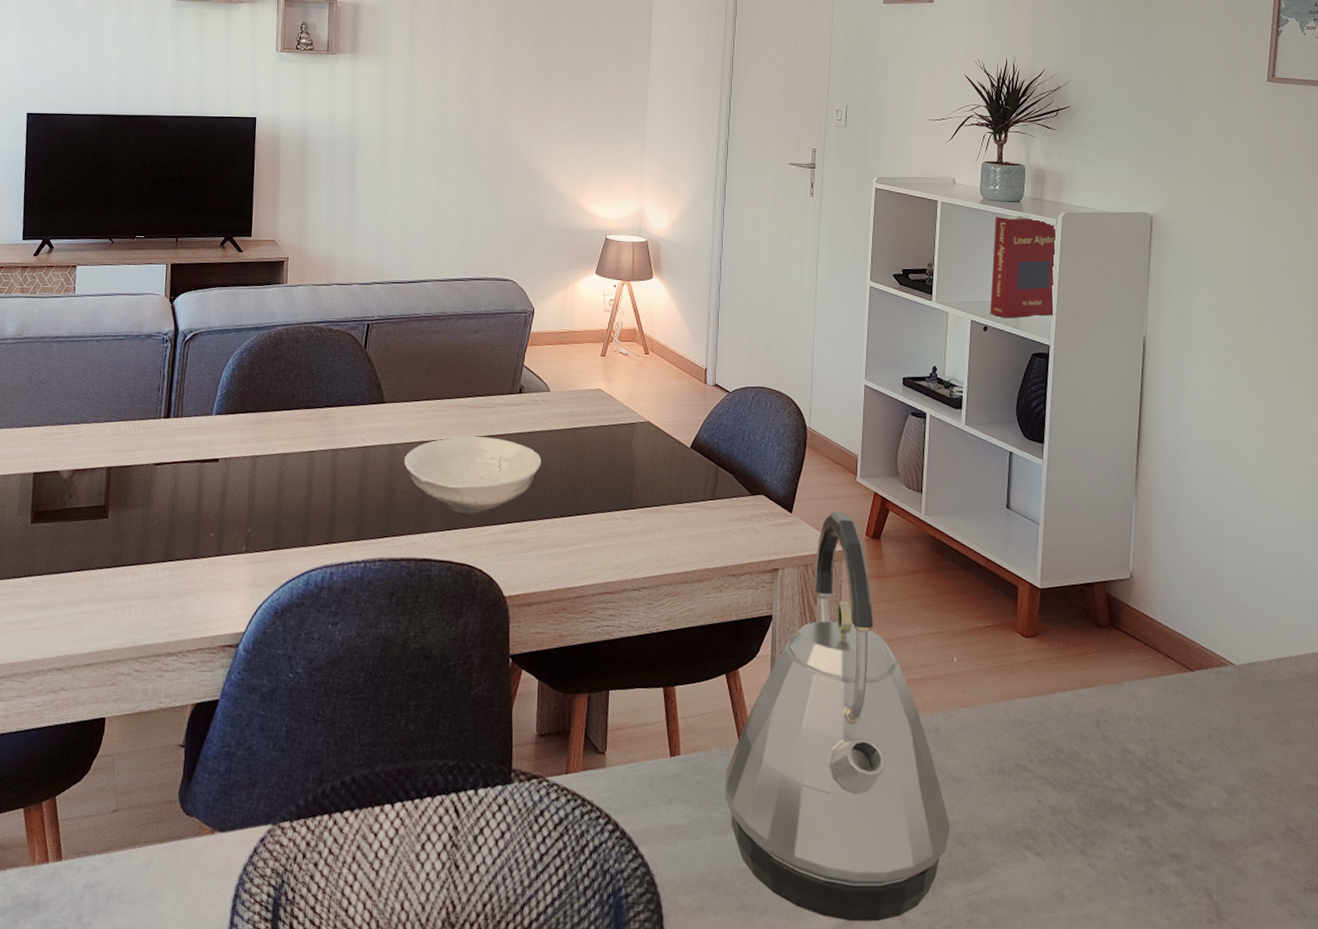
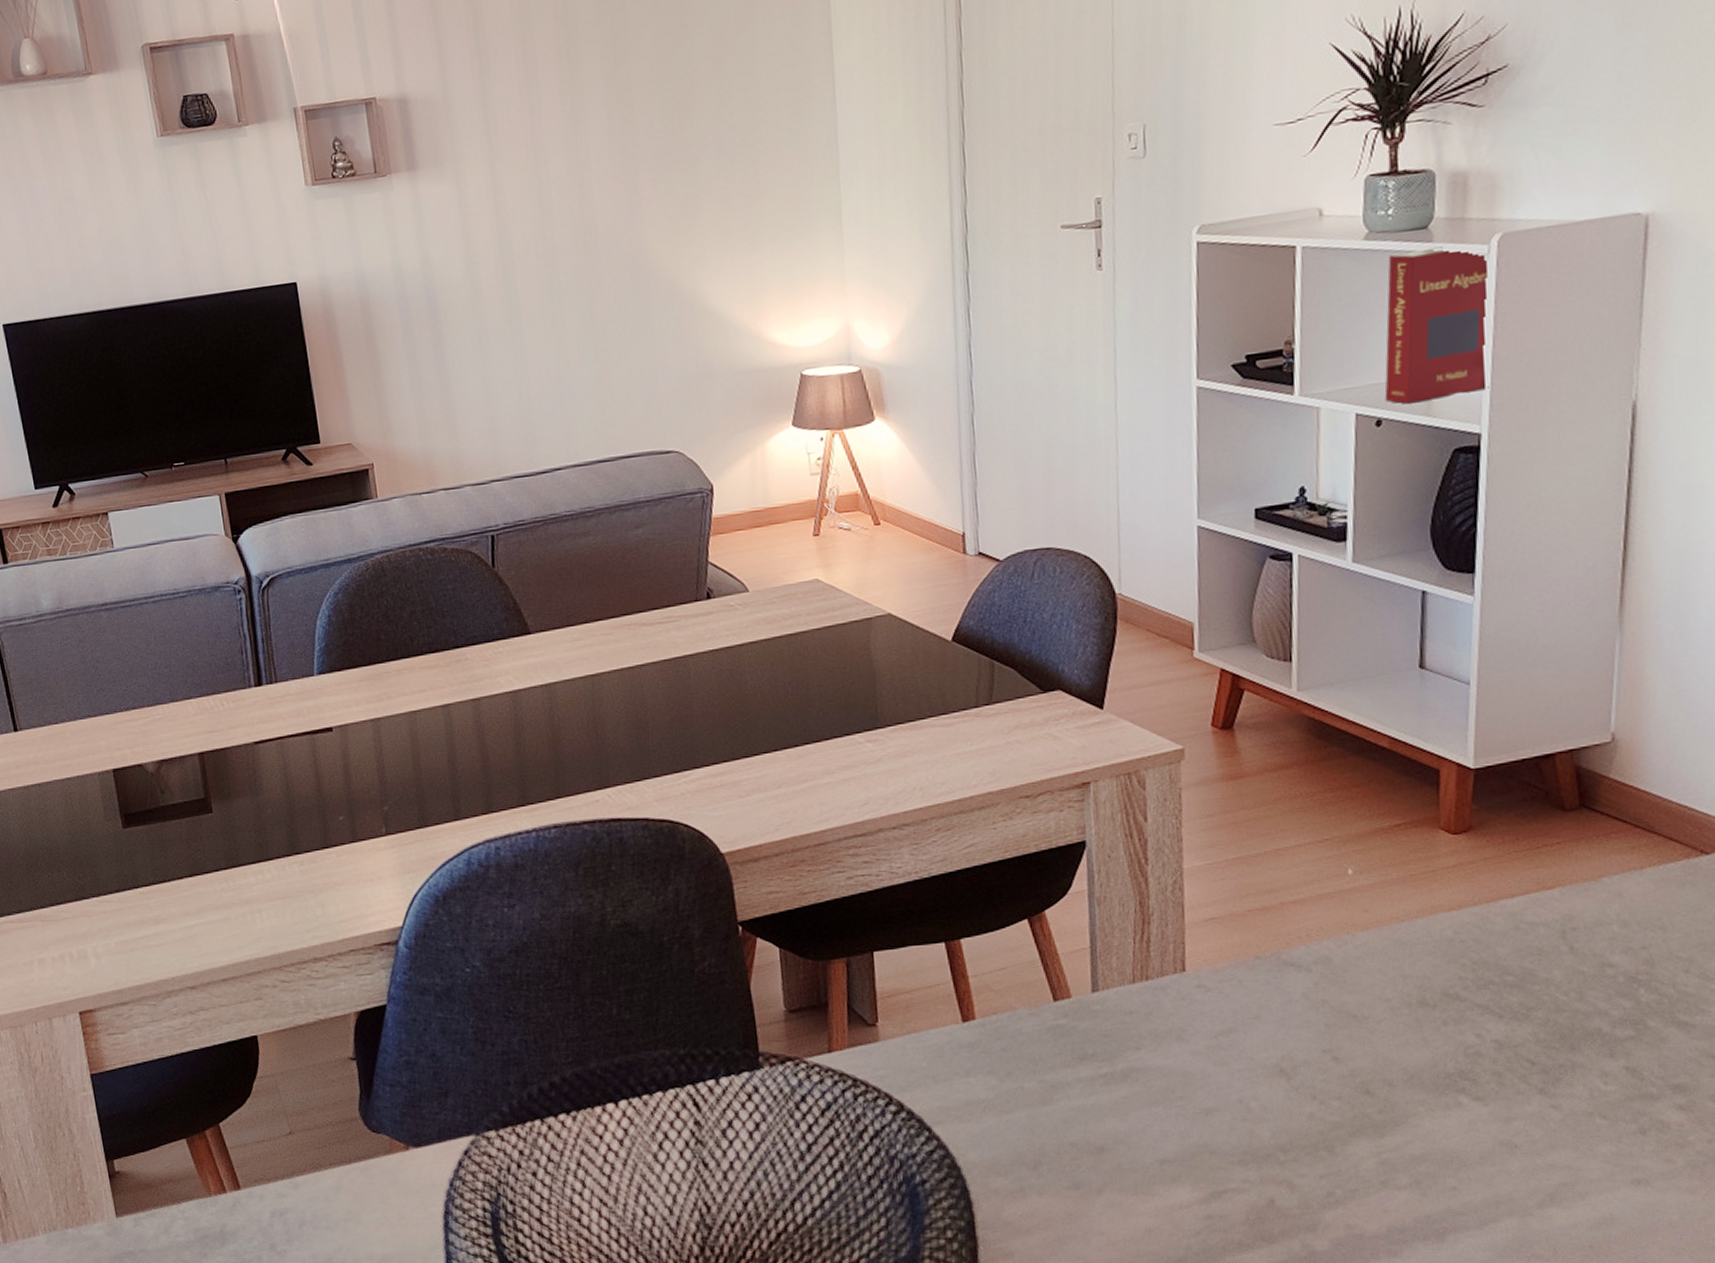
bowl: present [403,435,542,515] -> none [566,659,749,759]
kettle: present [725,512,950,922] -> none [1038,700,1351,1193]

